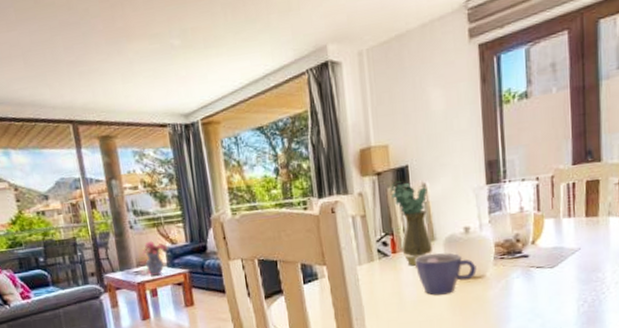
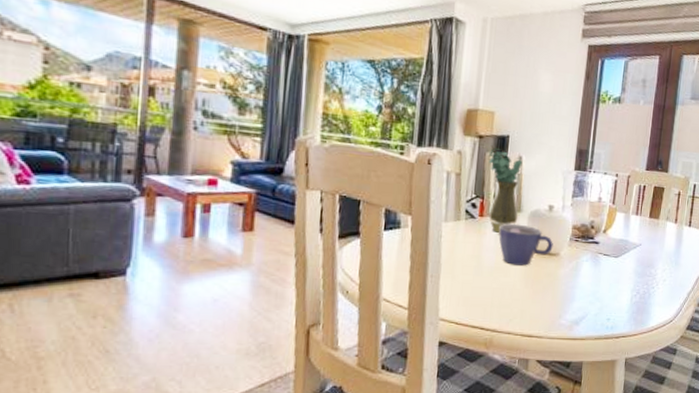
flower arrangement: present [142,241,168,276] -> none [202,148,237,189]

